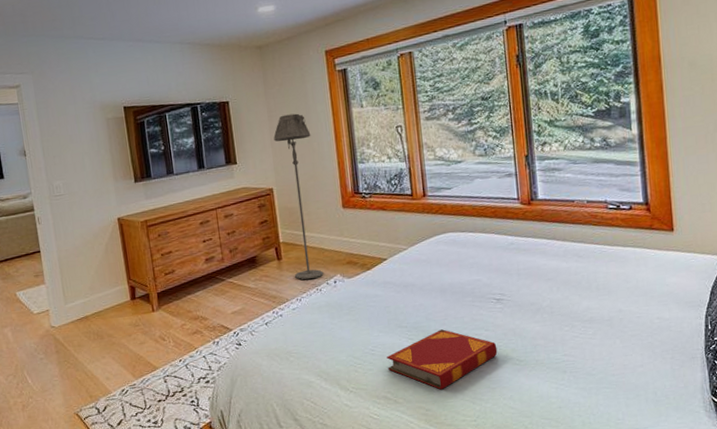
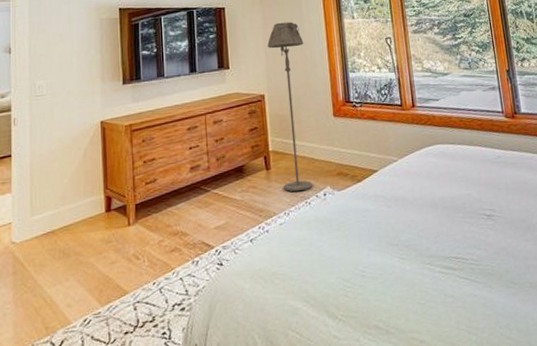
hardback book: present [387,329,498,390] -> none [378,248,491,317]

